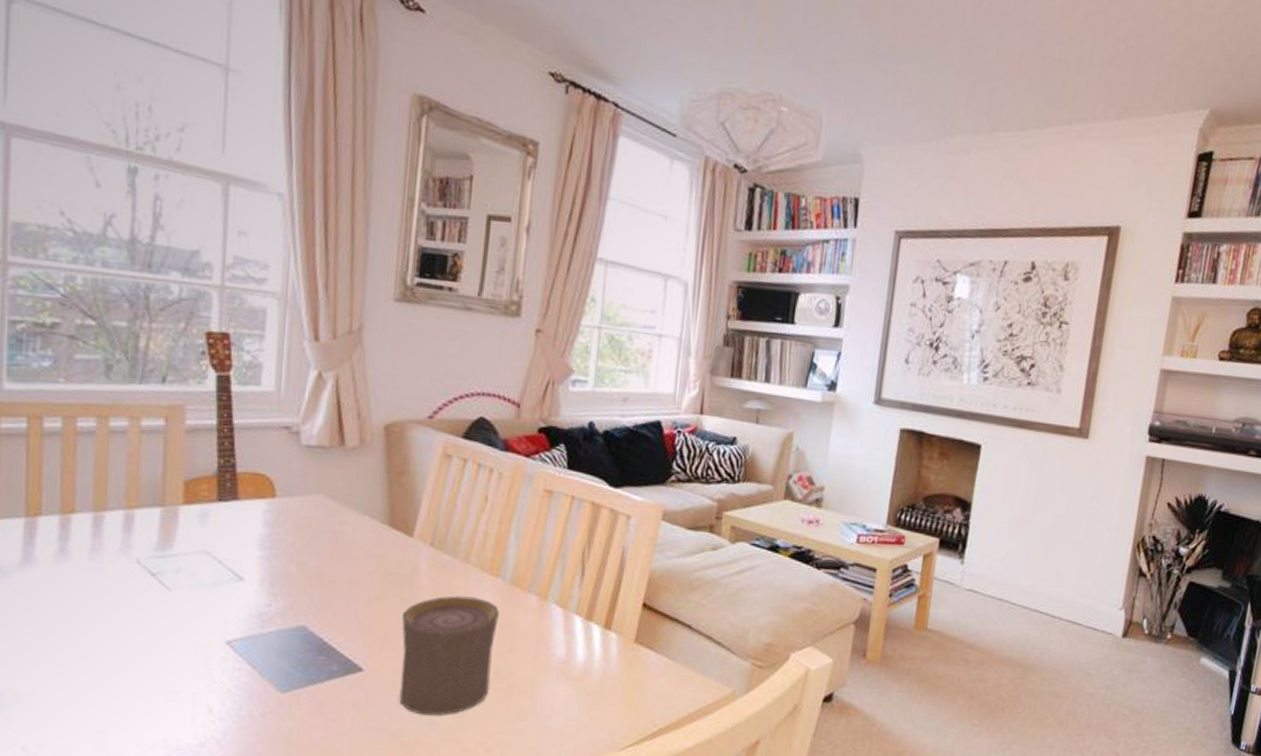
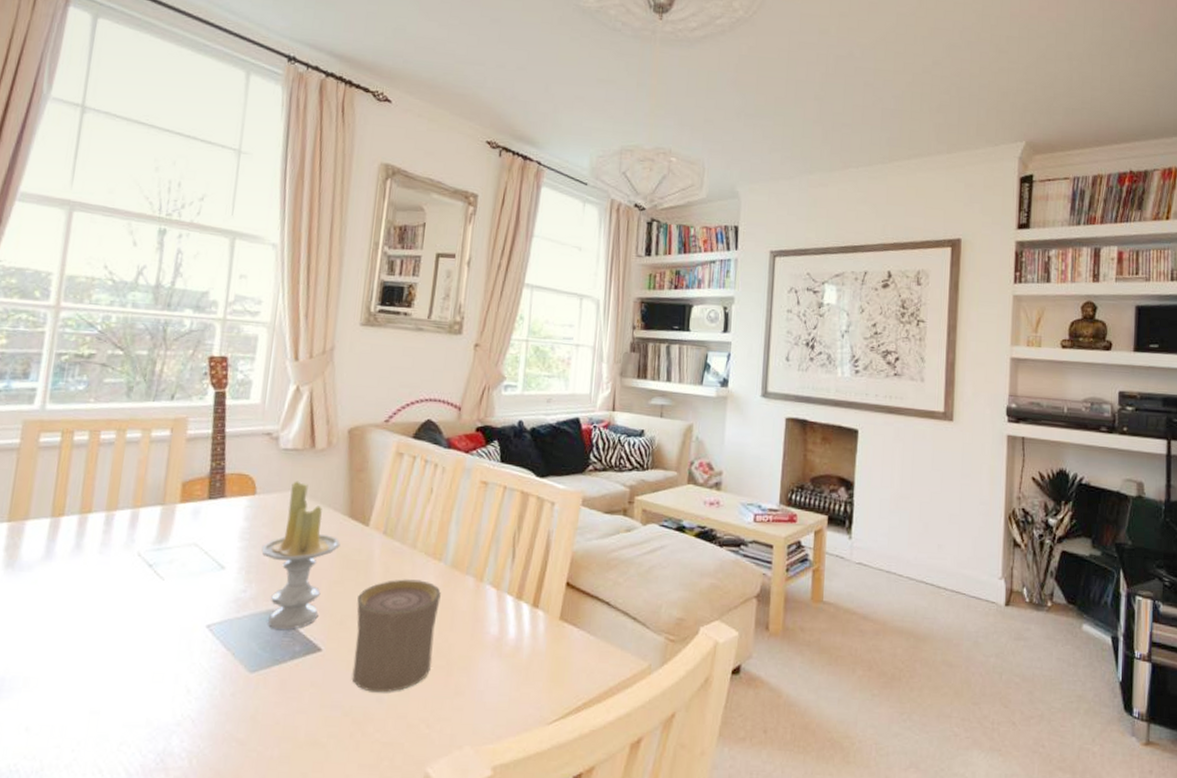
candle: none [286,483,380,648] -> present [261,481,340,630]

